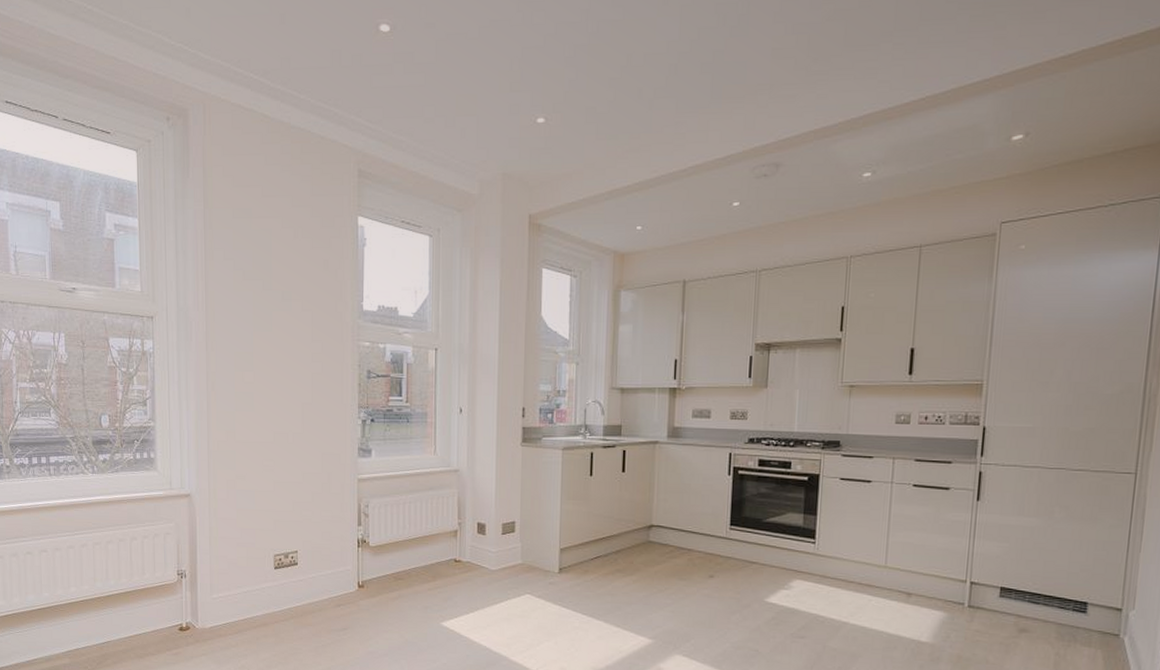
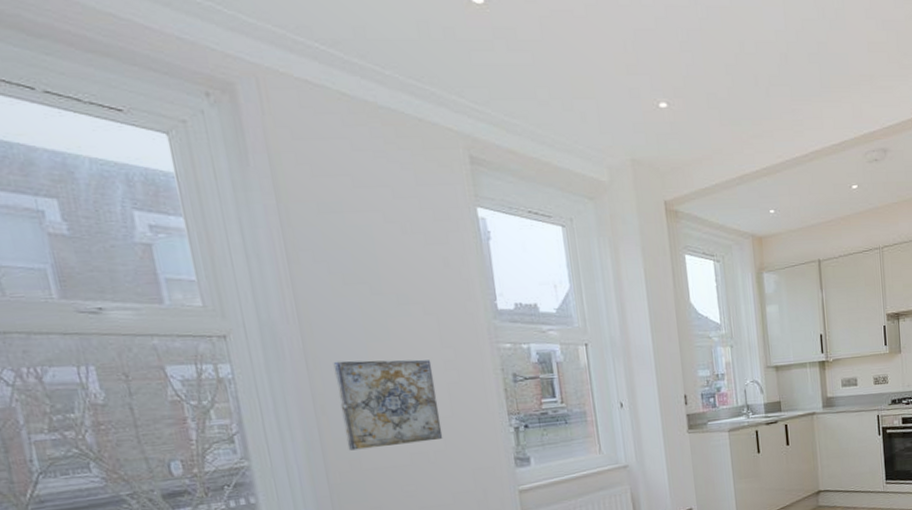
wall art: none [226,345,302,424] -> present [333,359,443,451]

